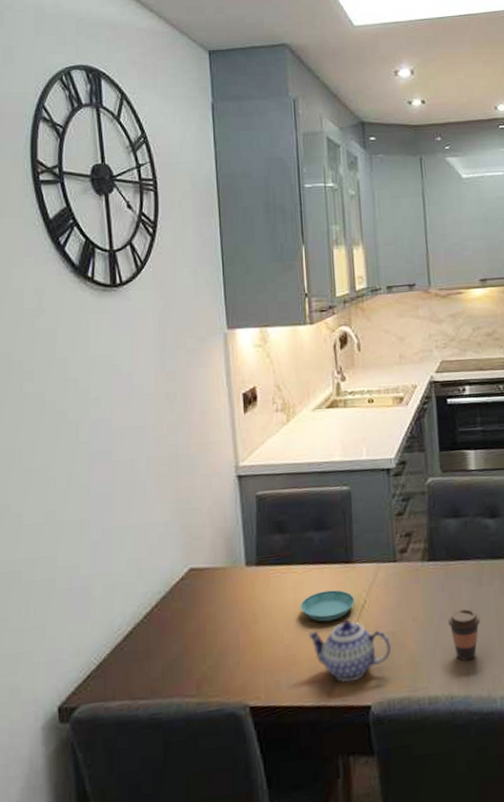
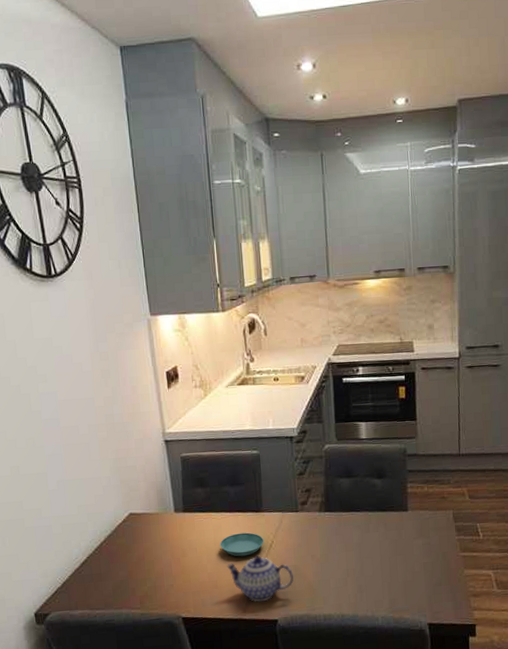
coffee cup: present [448,608,481,661] -> none [340,549,367,589]

